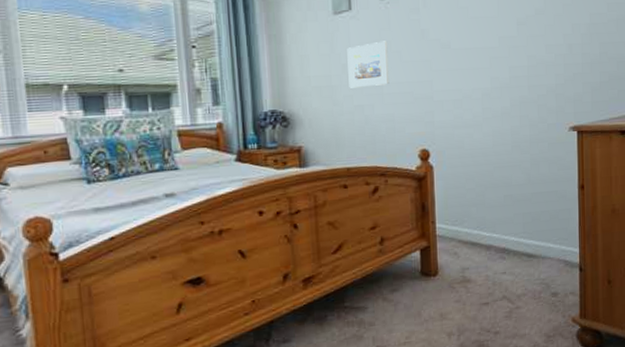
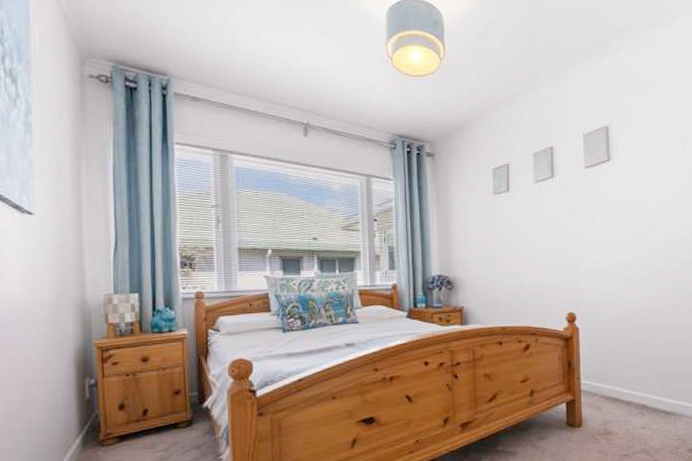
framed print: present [347,41,389,88] -> none [505,218,541,258]

